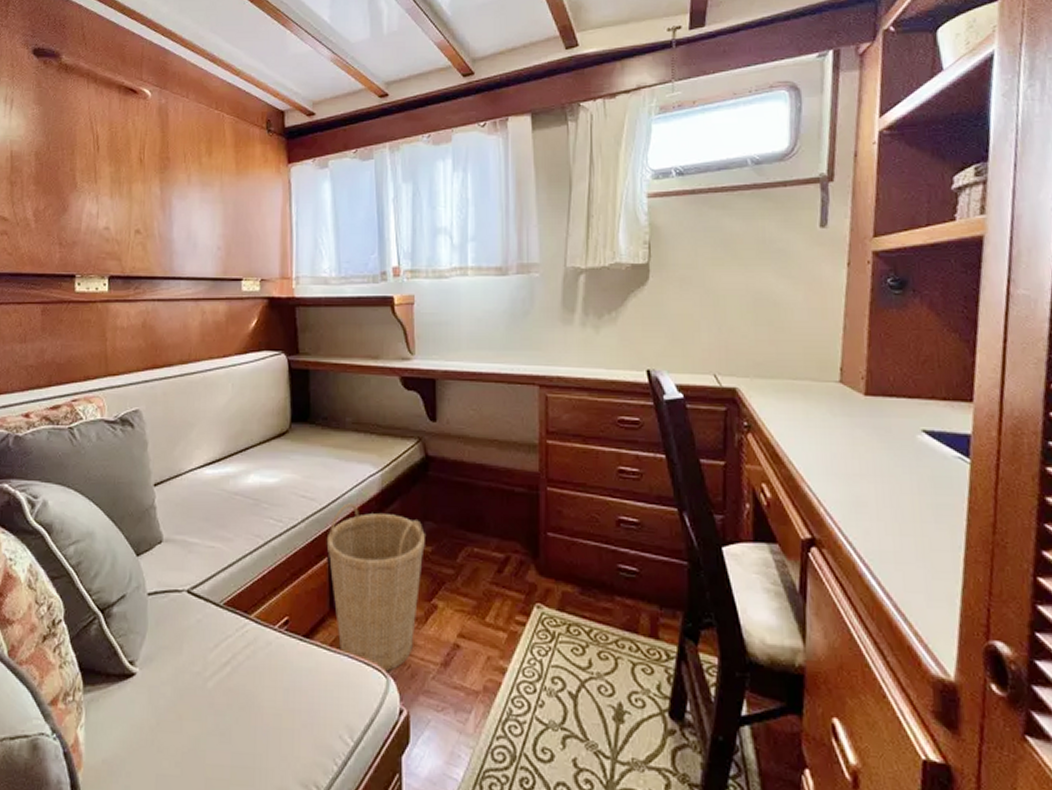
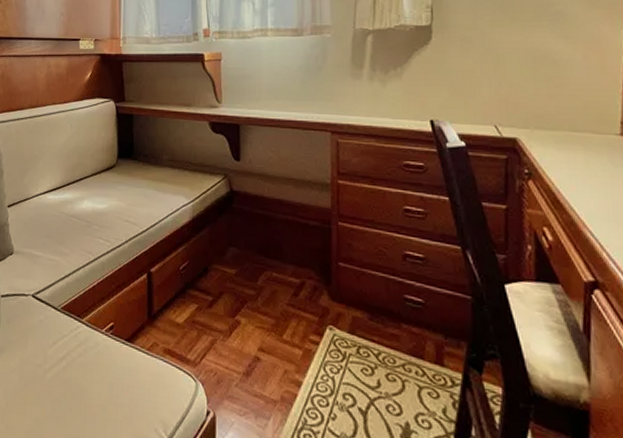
basket: present [326,503,425,672] -> none [146,228,230,377]

